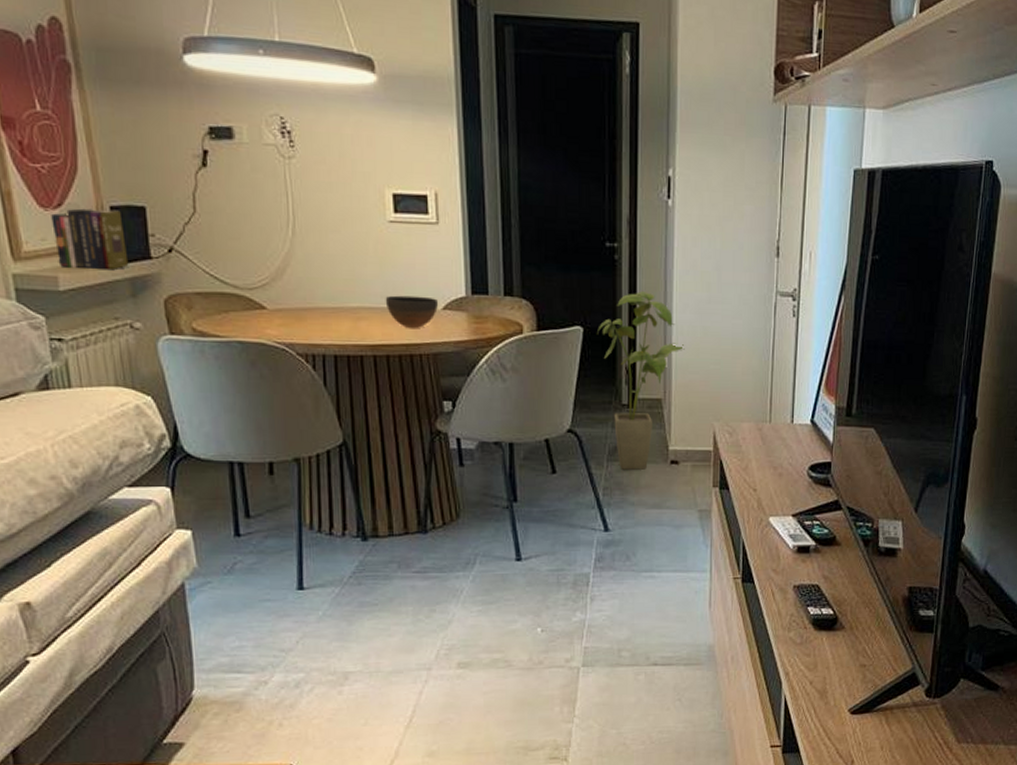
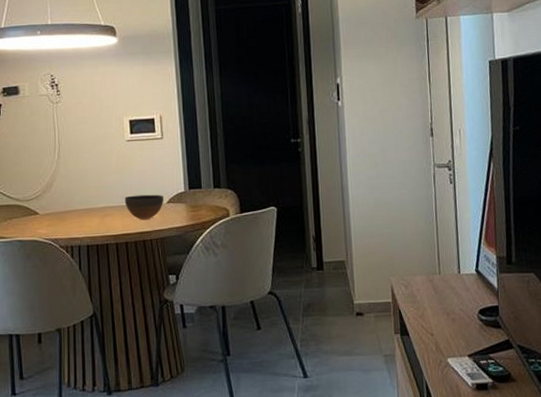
house plant: present [597,292,685,470] -> none [288,175,361,323]

